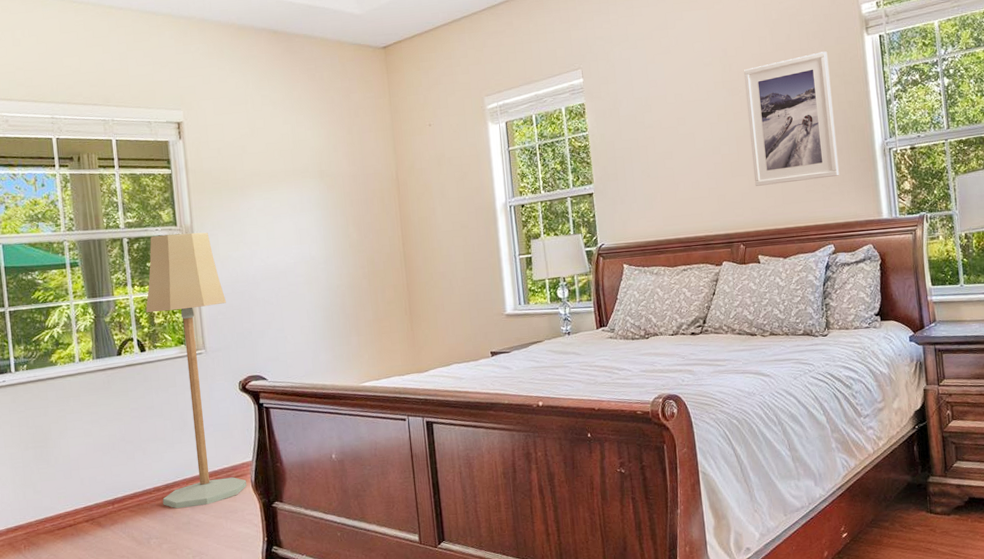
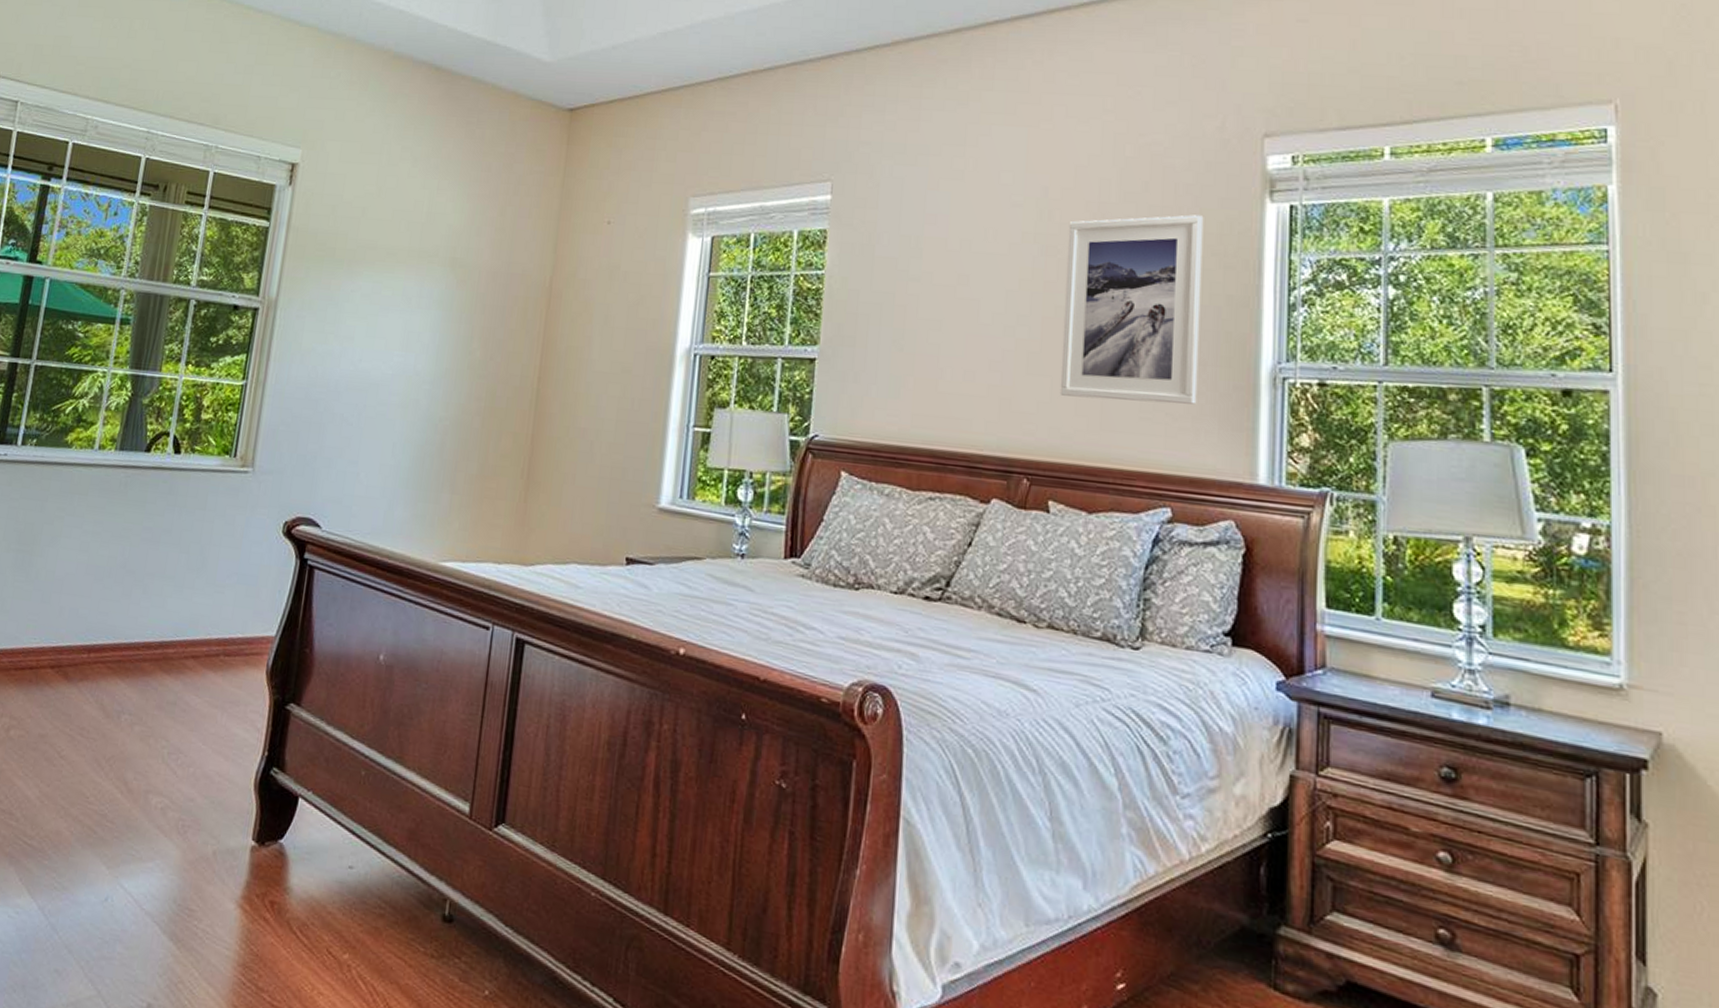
floor lamp: present [145,232,247,509] -> none [149,304,296,685]

